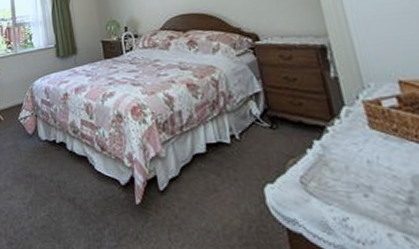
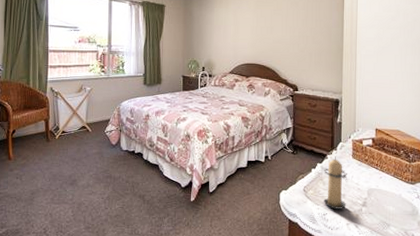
candle: none [325,128,380,210] -> present [323,156,347,209]

